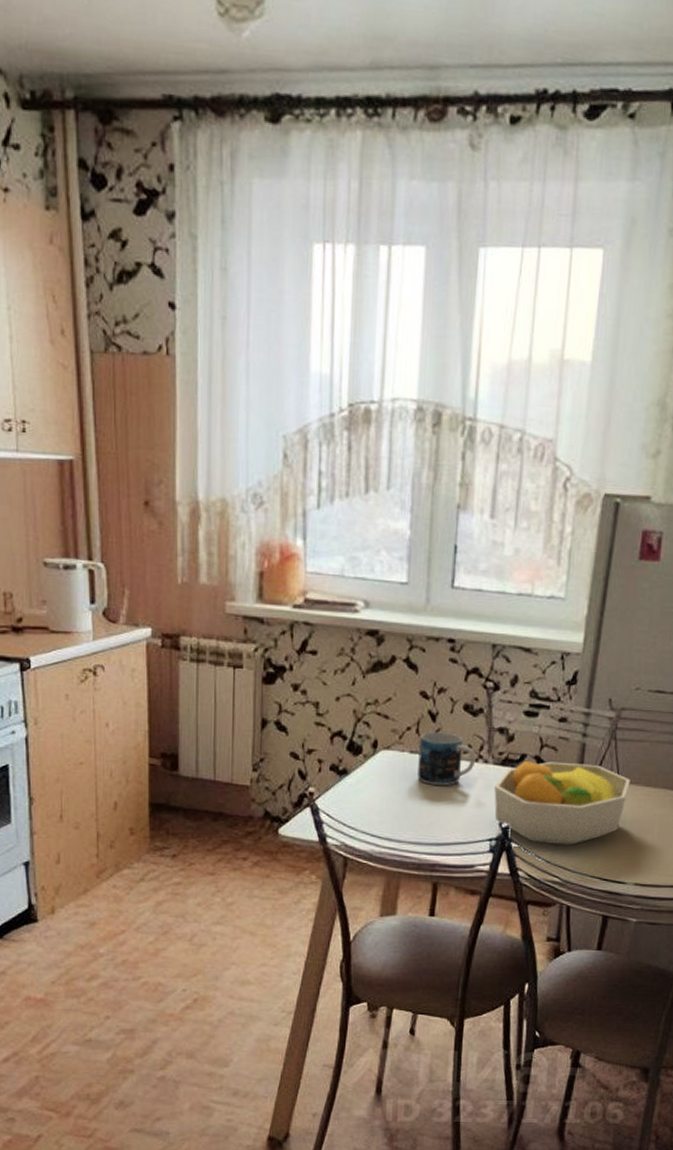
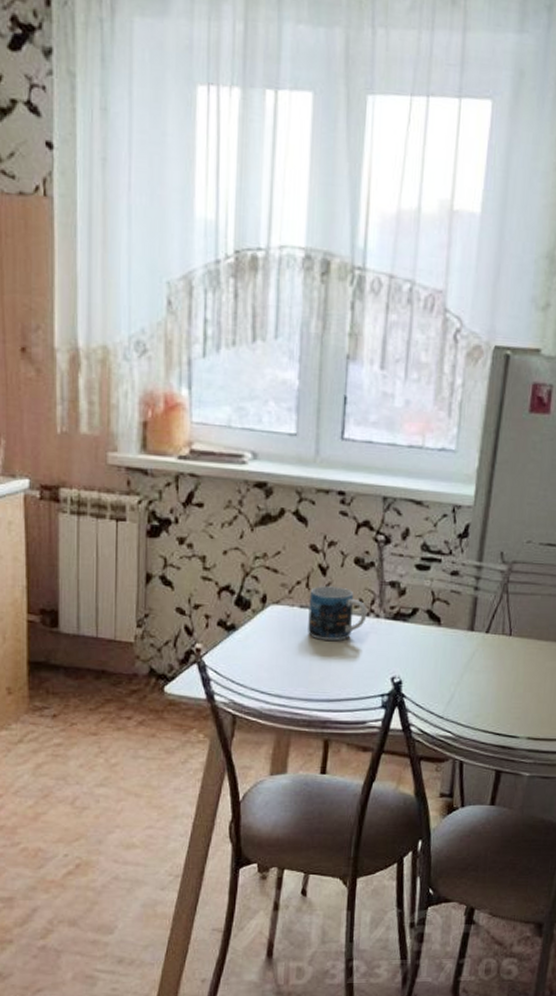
fruit bowl: present [494,760,630,846] -> none [386,614,522,700]

